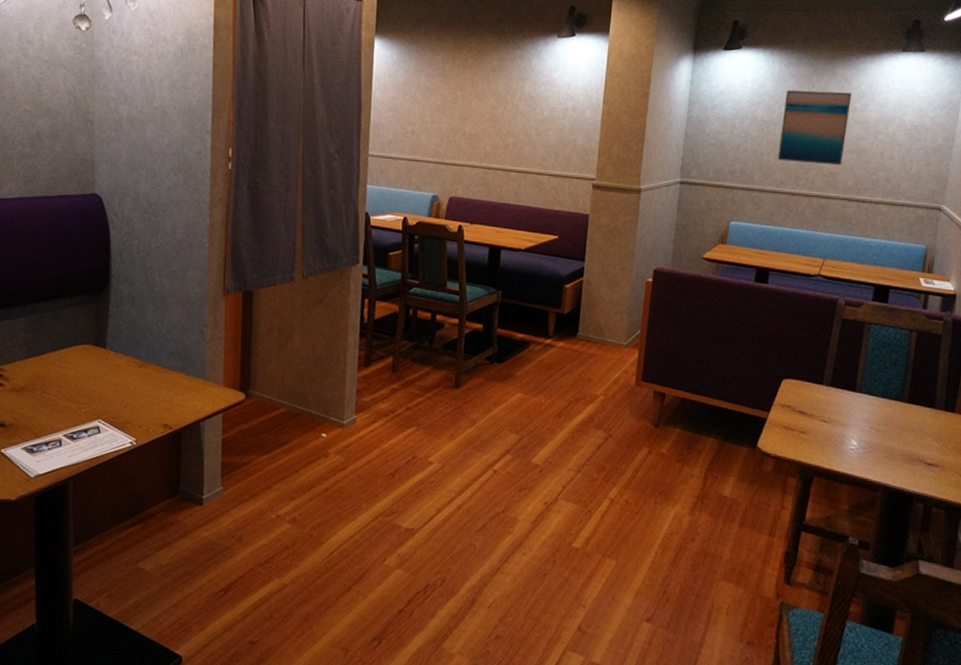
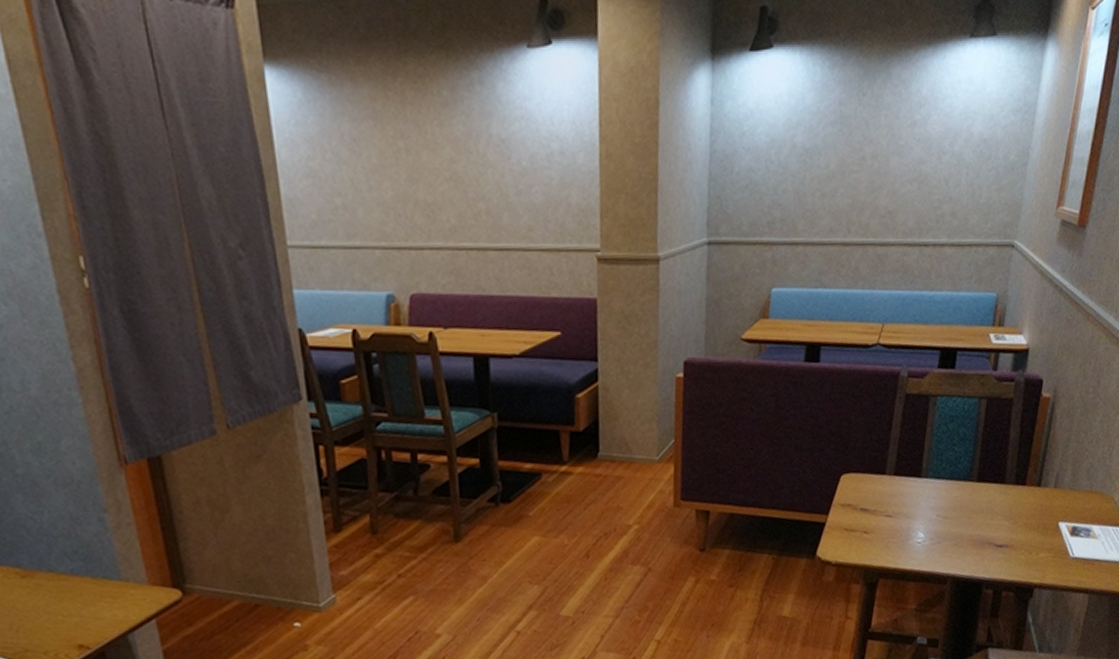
wall art: present [777,90,851,166] -> none [824,101,910,202]

